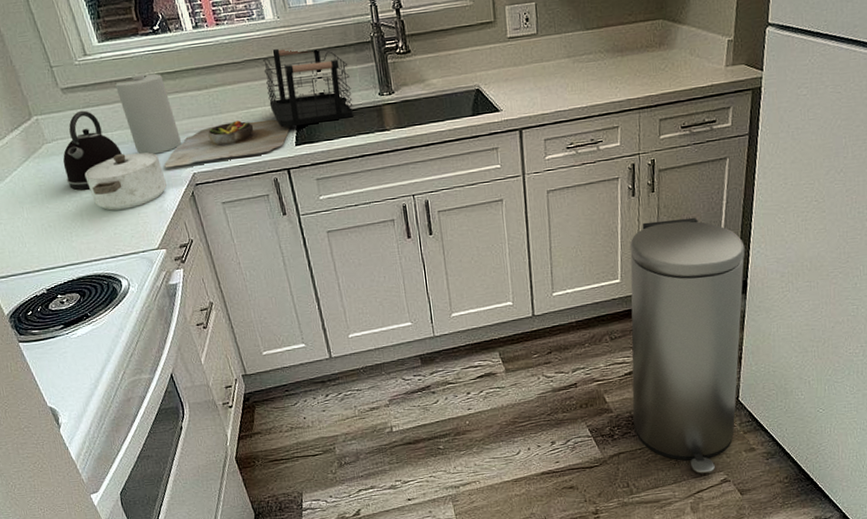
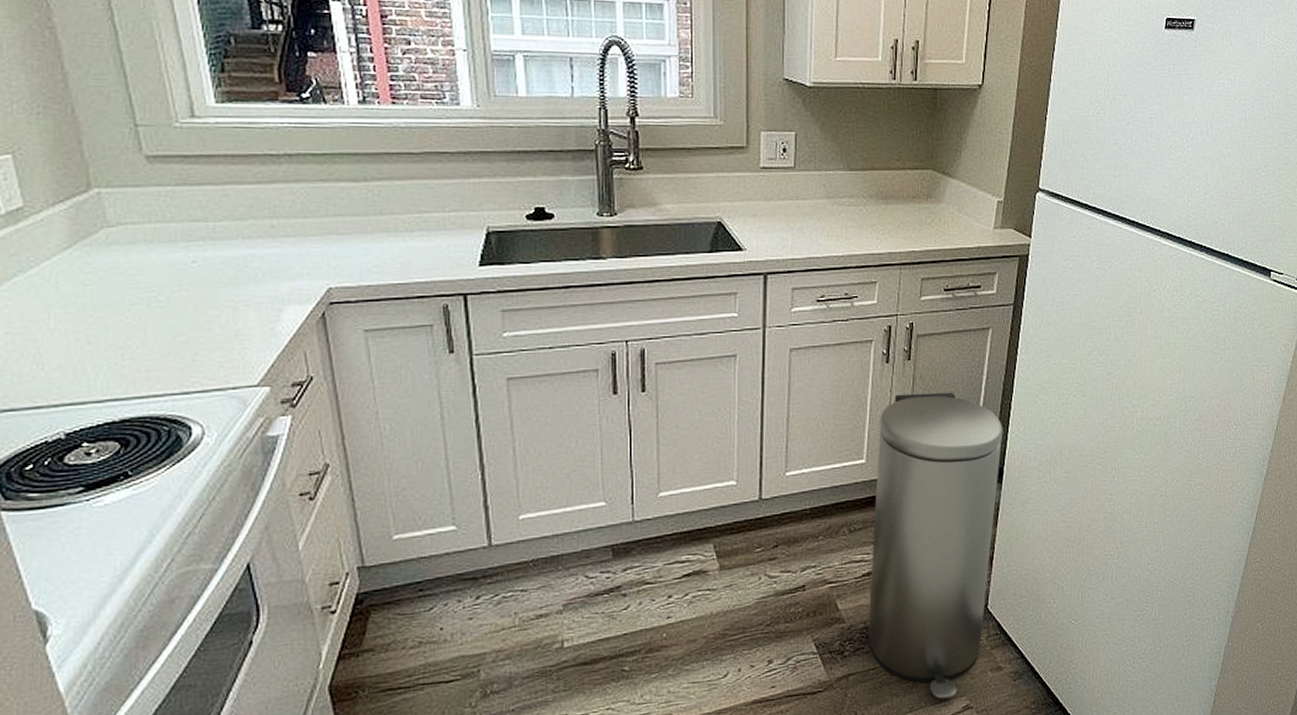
kettle: present [62,110,122,191] -> none [129,188,225,296]
cooking pot: present [84,152,167,211] -> none [161,251,286,328]
paper towel holder: present [115,73,182,155] -> none [232,151,319,258]
cutting board: present [164,119,290,168] -> none [287,226,475,278]
dish rack: present [263,48,354,128] -> none [450,142,563,242]

